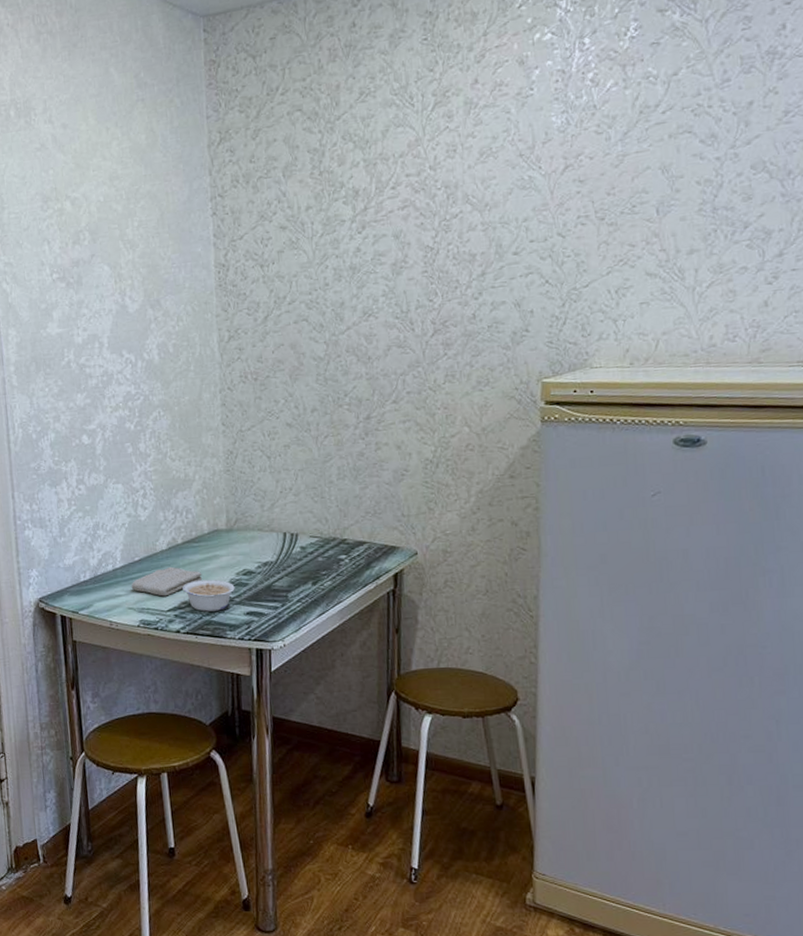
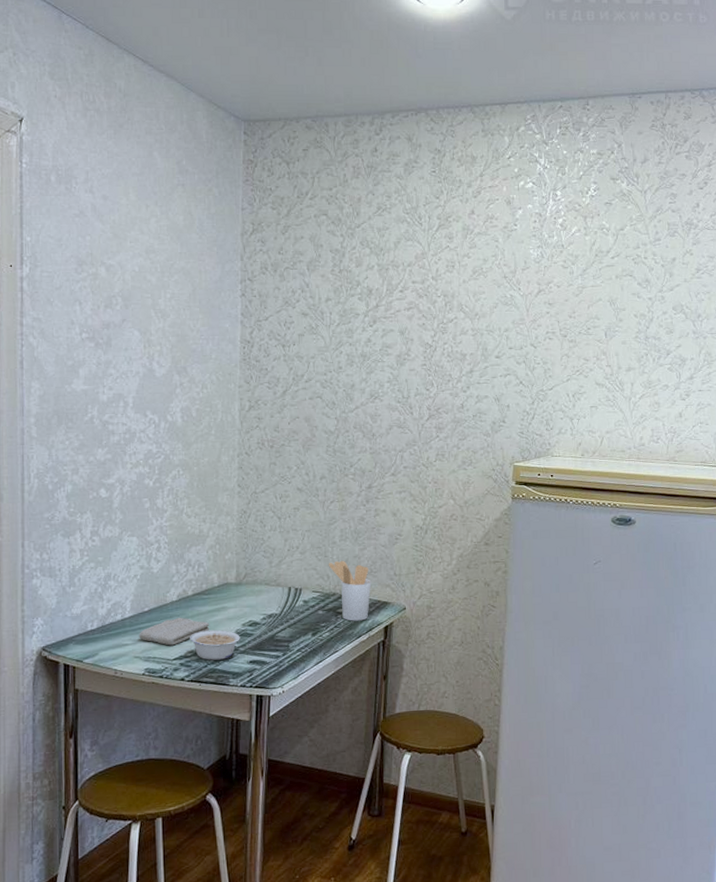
utensil holder: none [325,501,377,569] -> present [328,560,372,621]

